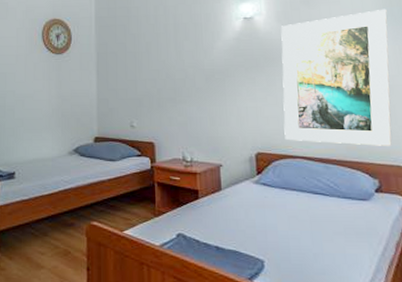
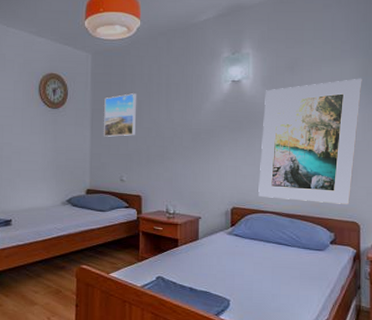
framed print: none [110,35,144,81] -> present [104,93,136,137]

